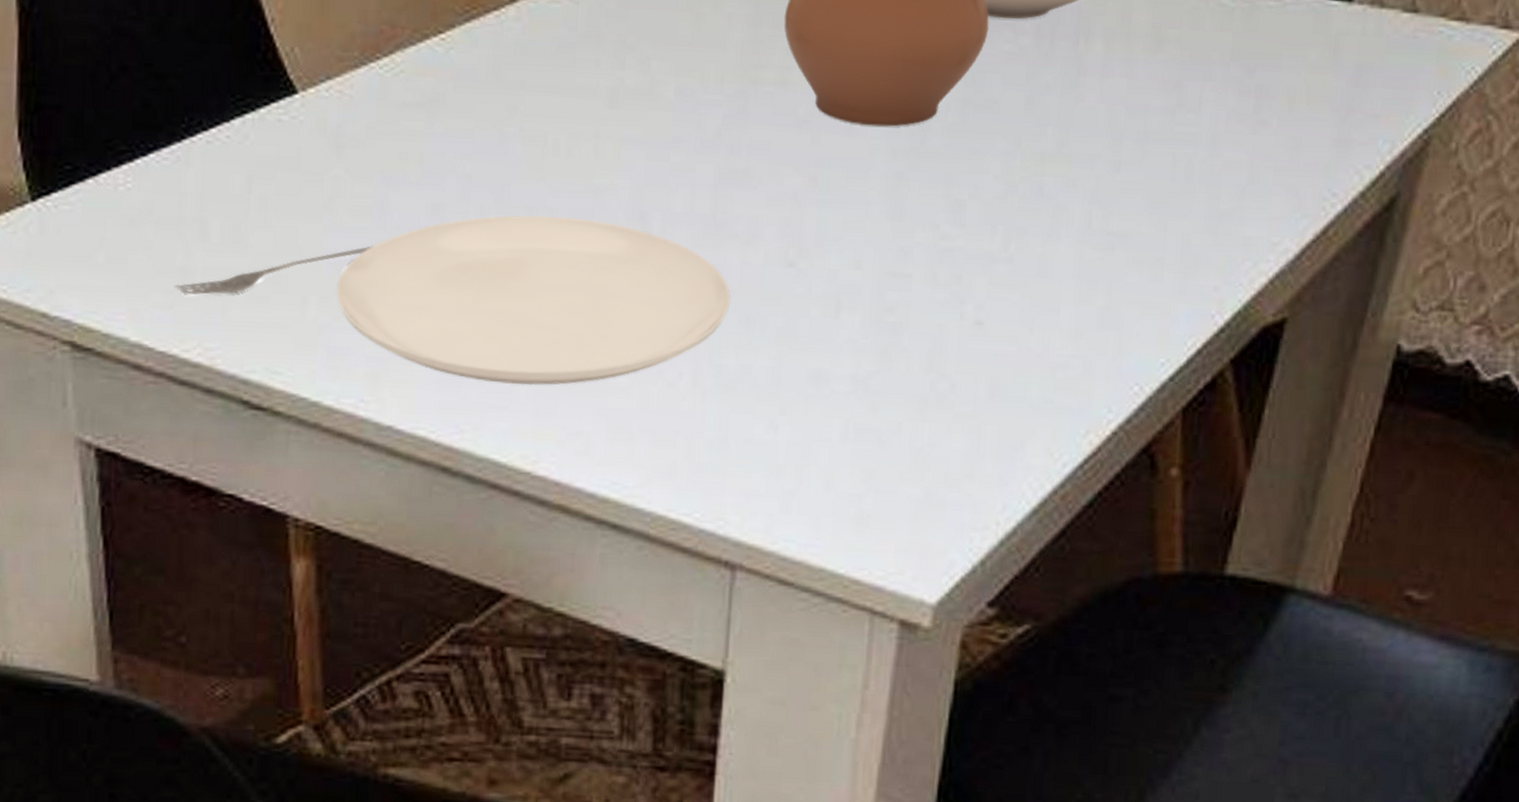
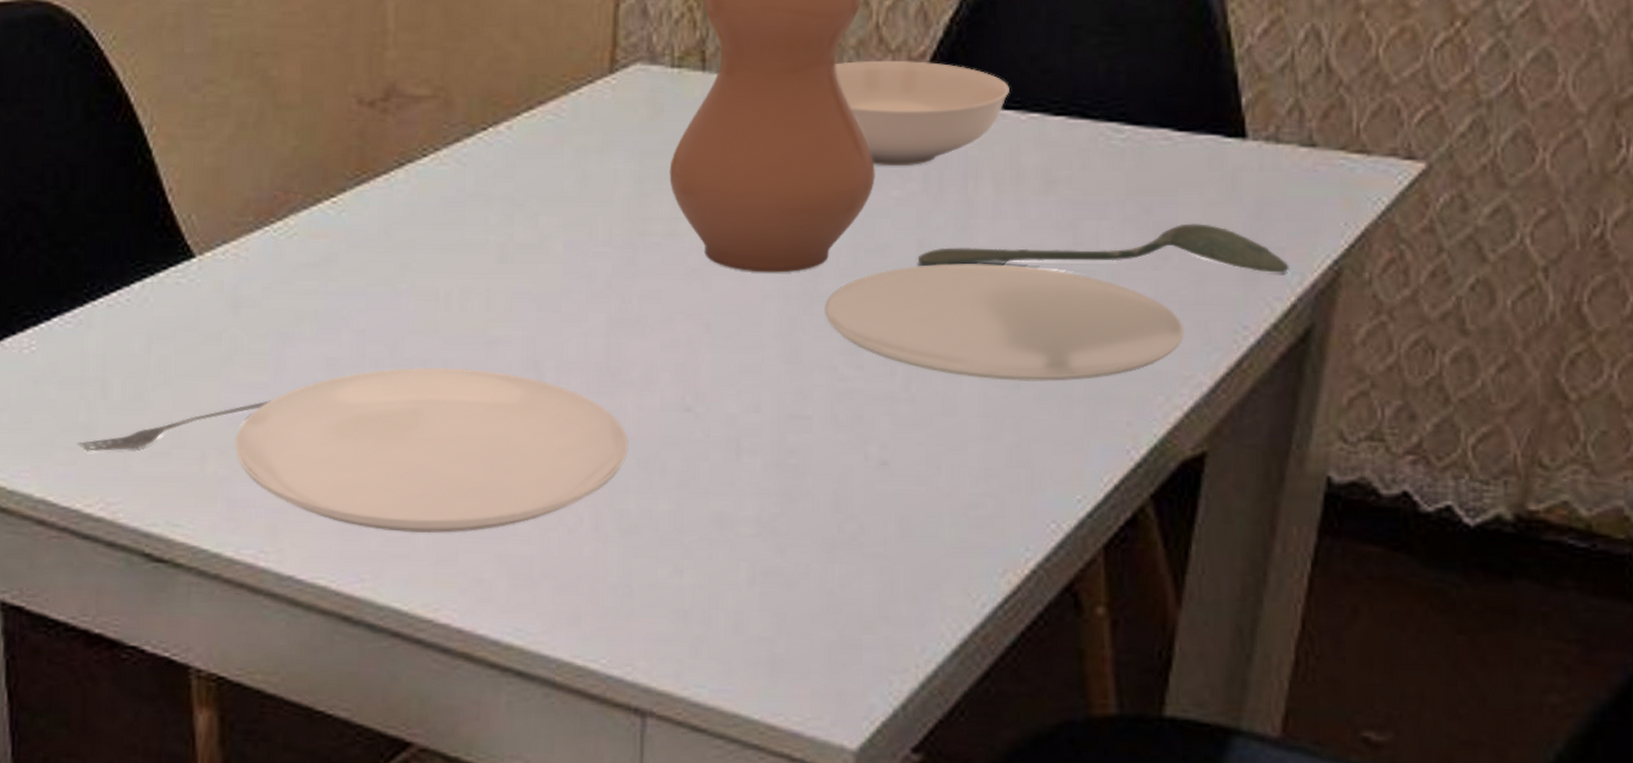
plate: none [930,122,1276,245] -> present [824,263,1185,381]
spoon: none [1024,87,1381,141] -> present [917,223,1289,273]

